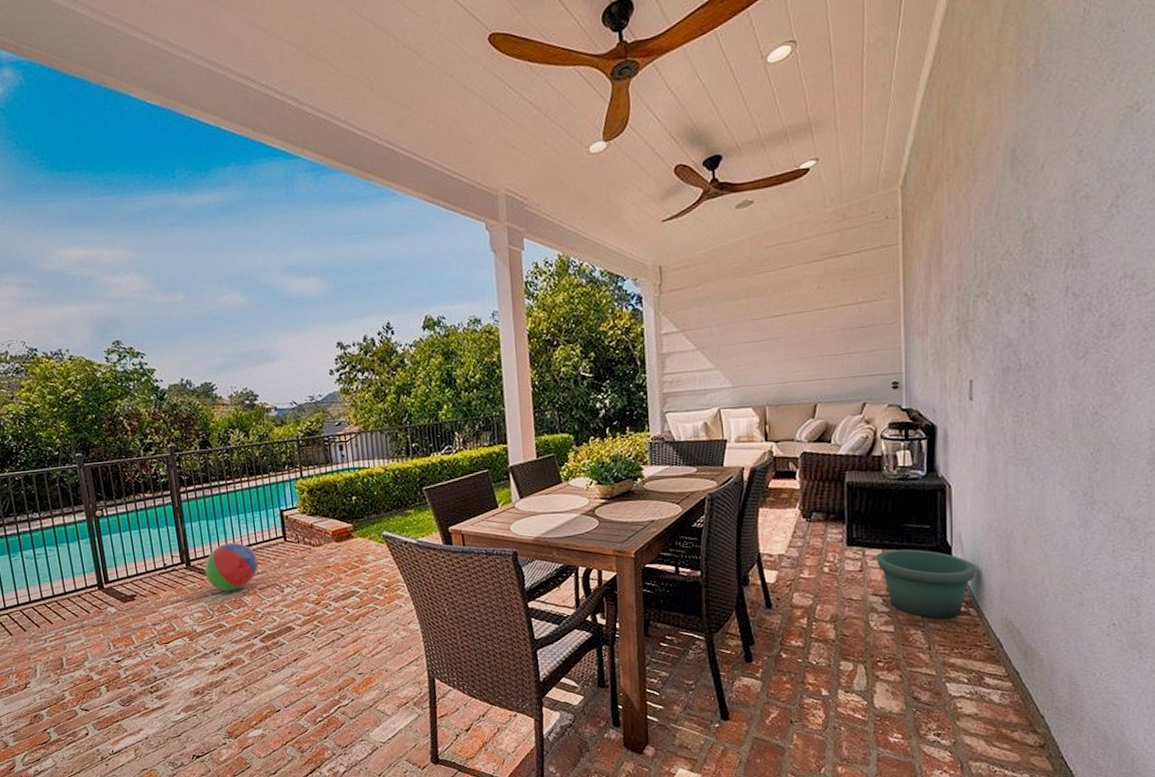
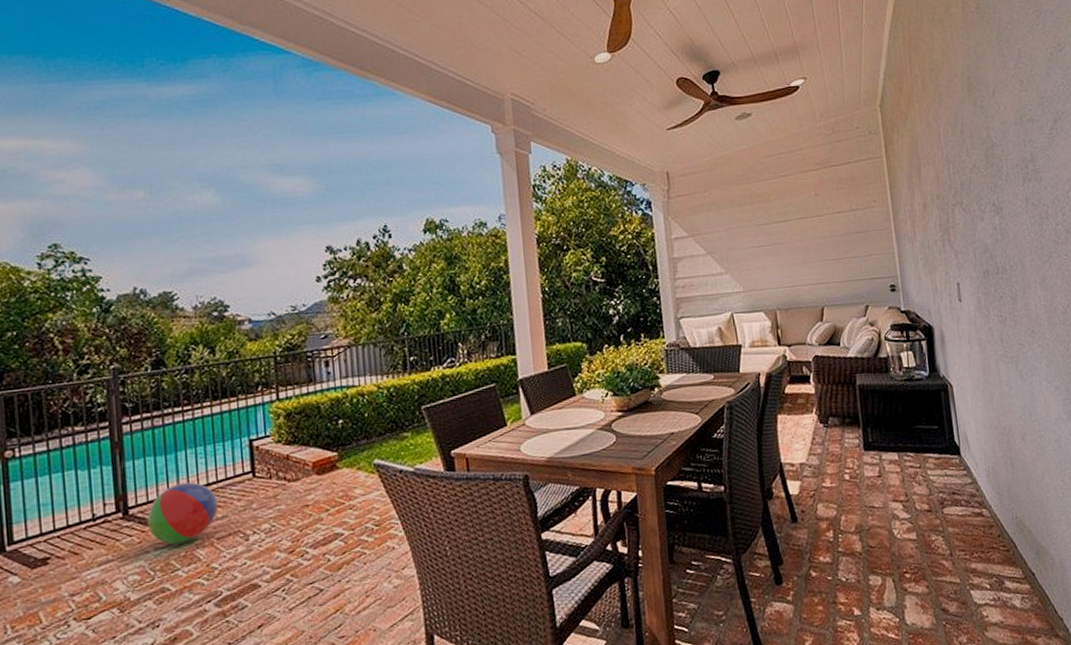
pot: present [876,549,977,619] -> none [892,451,985,523]

